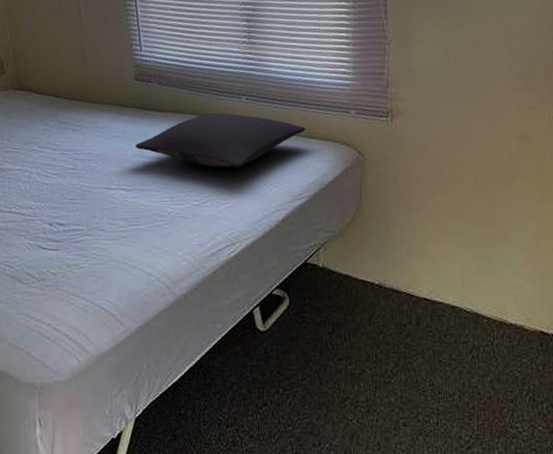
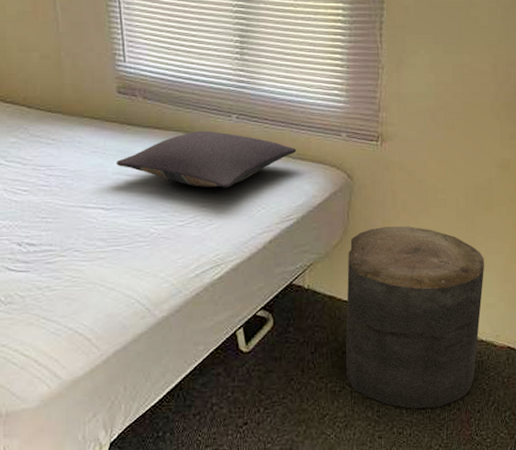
stool: none [362,203,510,396] -> present [345,226,485,409]

